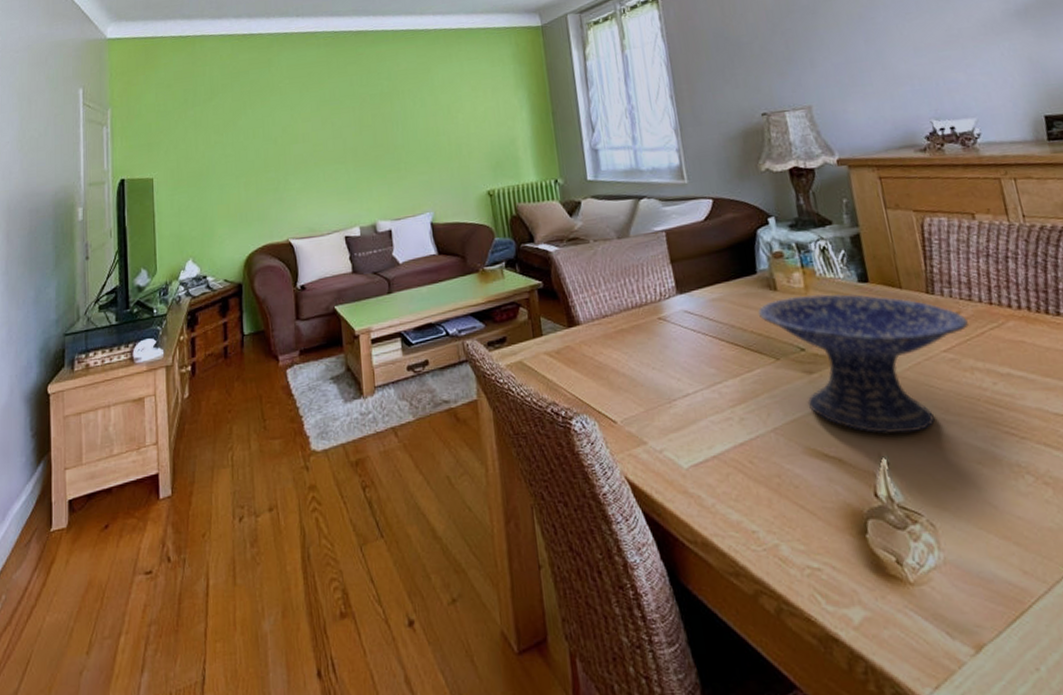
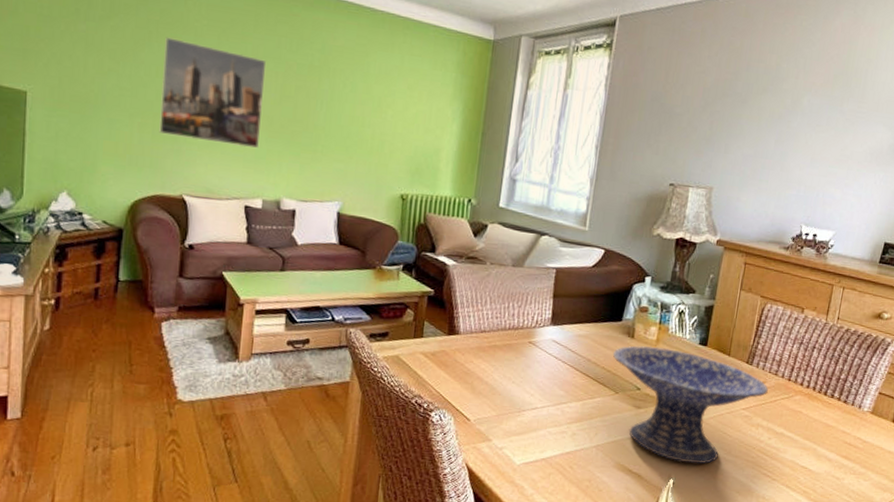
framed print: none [257,99,348,187] -> present [159,37,267,148]

